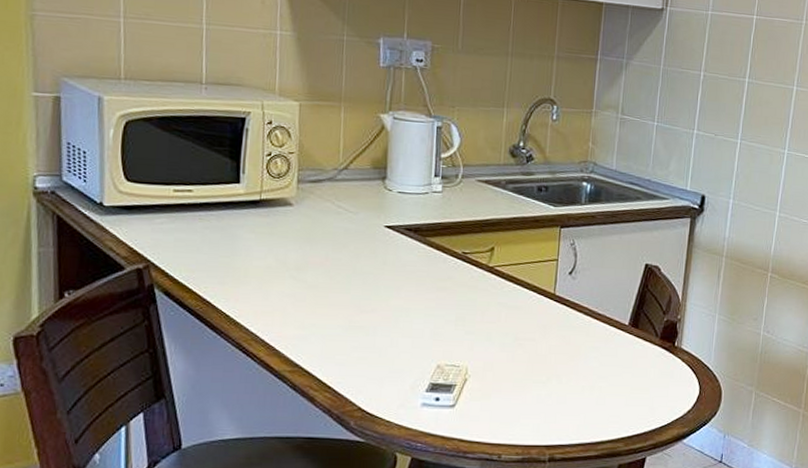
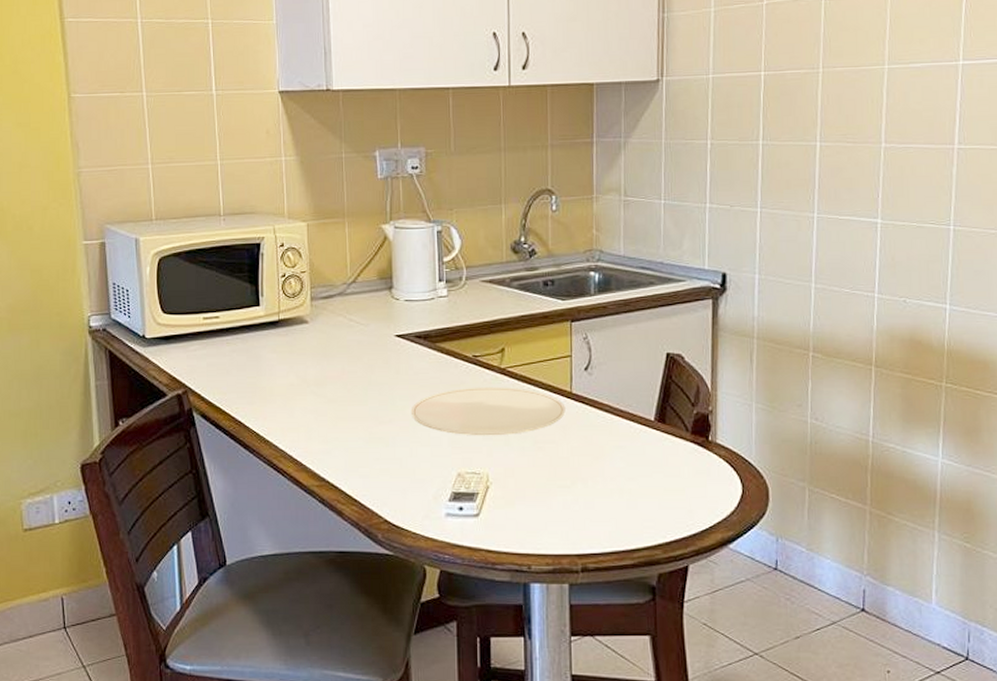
plate: none [394,283,548,331] -> present [410,386,566,436]

